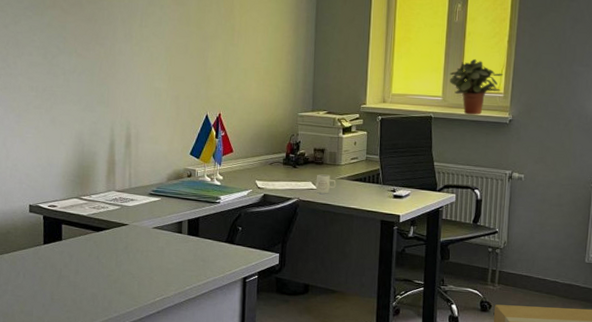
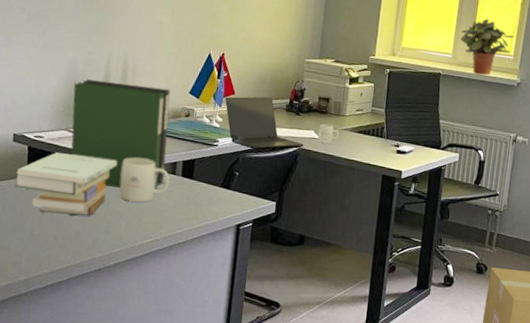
books: none [33,220,127,279] -> present [15,152,118,217]
binder: none [81,148,172,249] -> present [70,79,171,190]
mug: none [130,219,177,262] -> present [119,157,170,203]
laptop: none [224,152,303,204] -> present [225,96,304,150]

